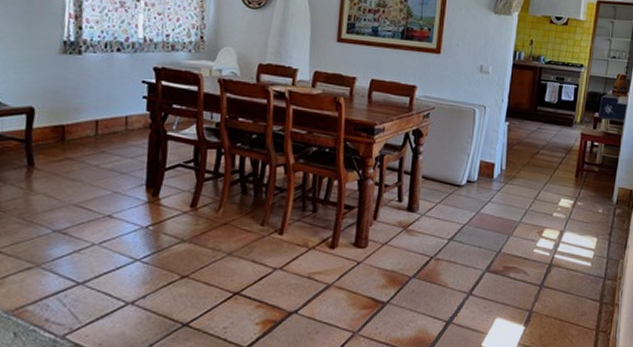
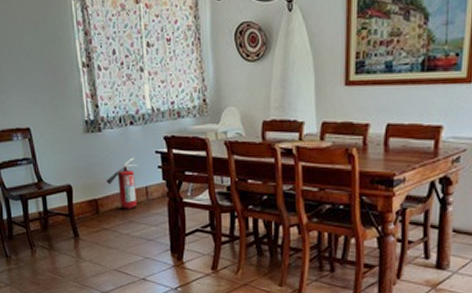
fire extinguisher: none [79,84,120,138] -> present [107,157,138,209]

